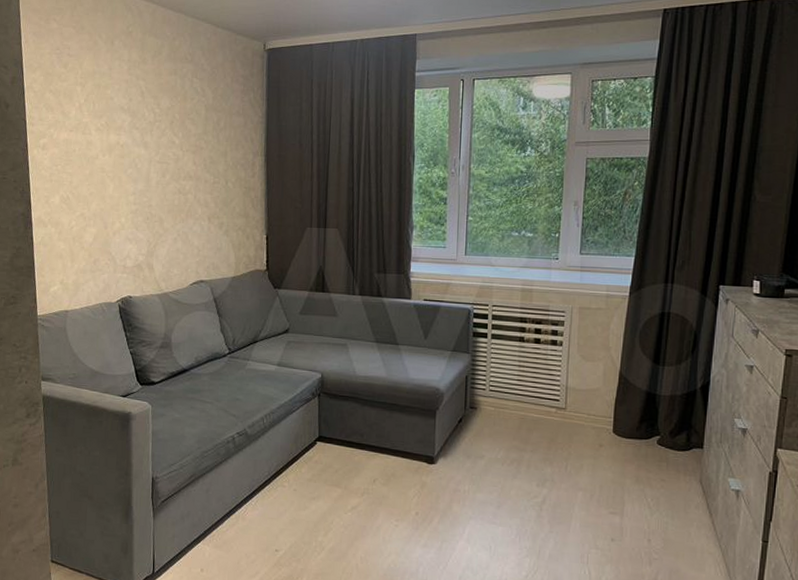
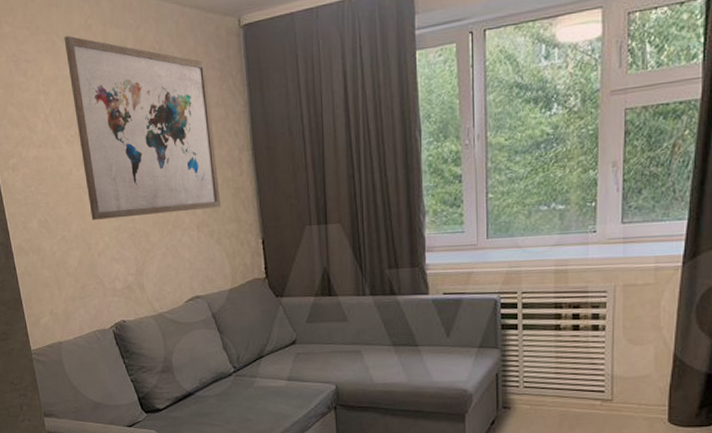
wall art: none [105,38,232,203] -> present [64,35,221,220]

